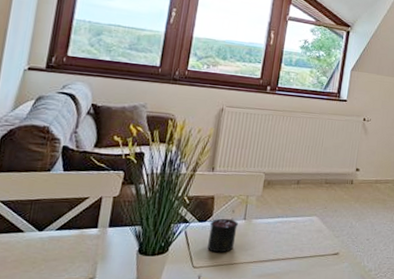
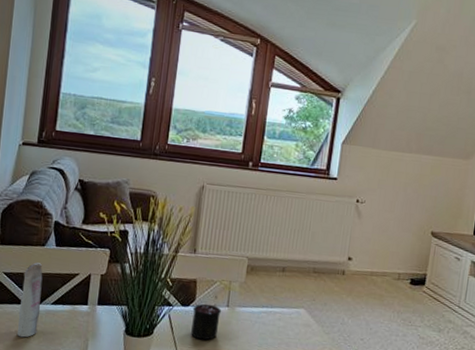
candle: none [13,188,47,267] -> present [16,262,43,338]

